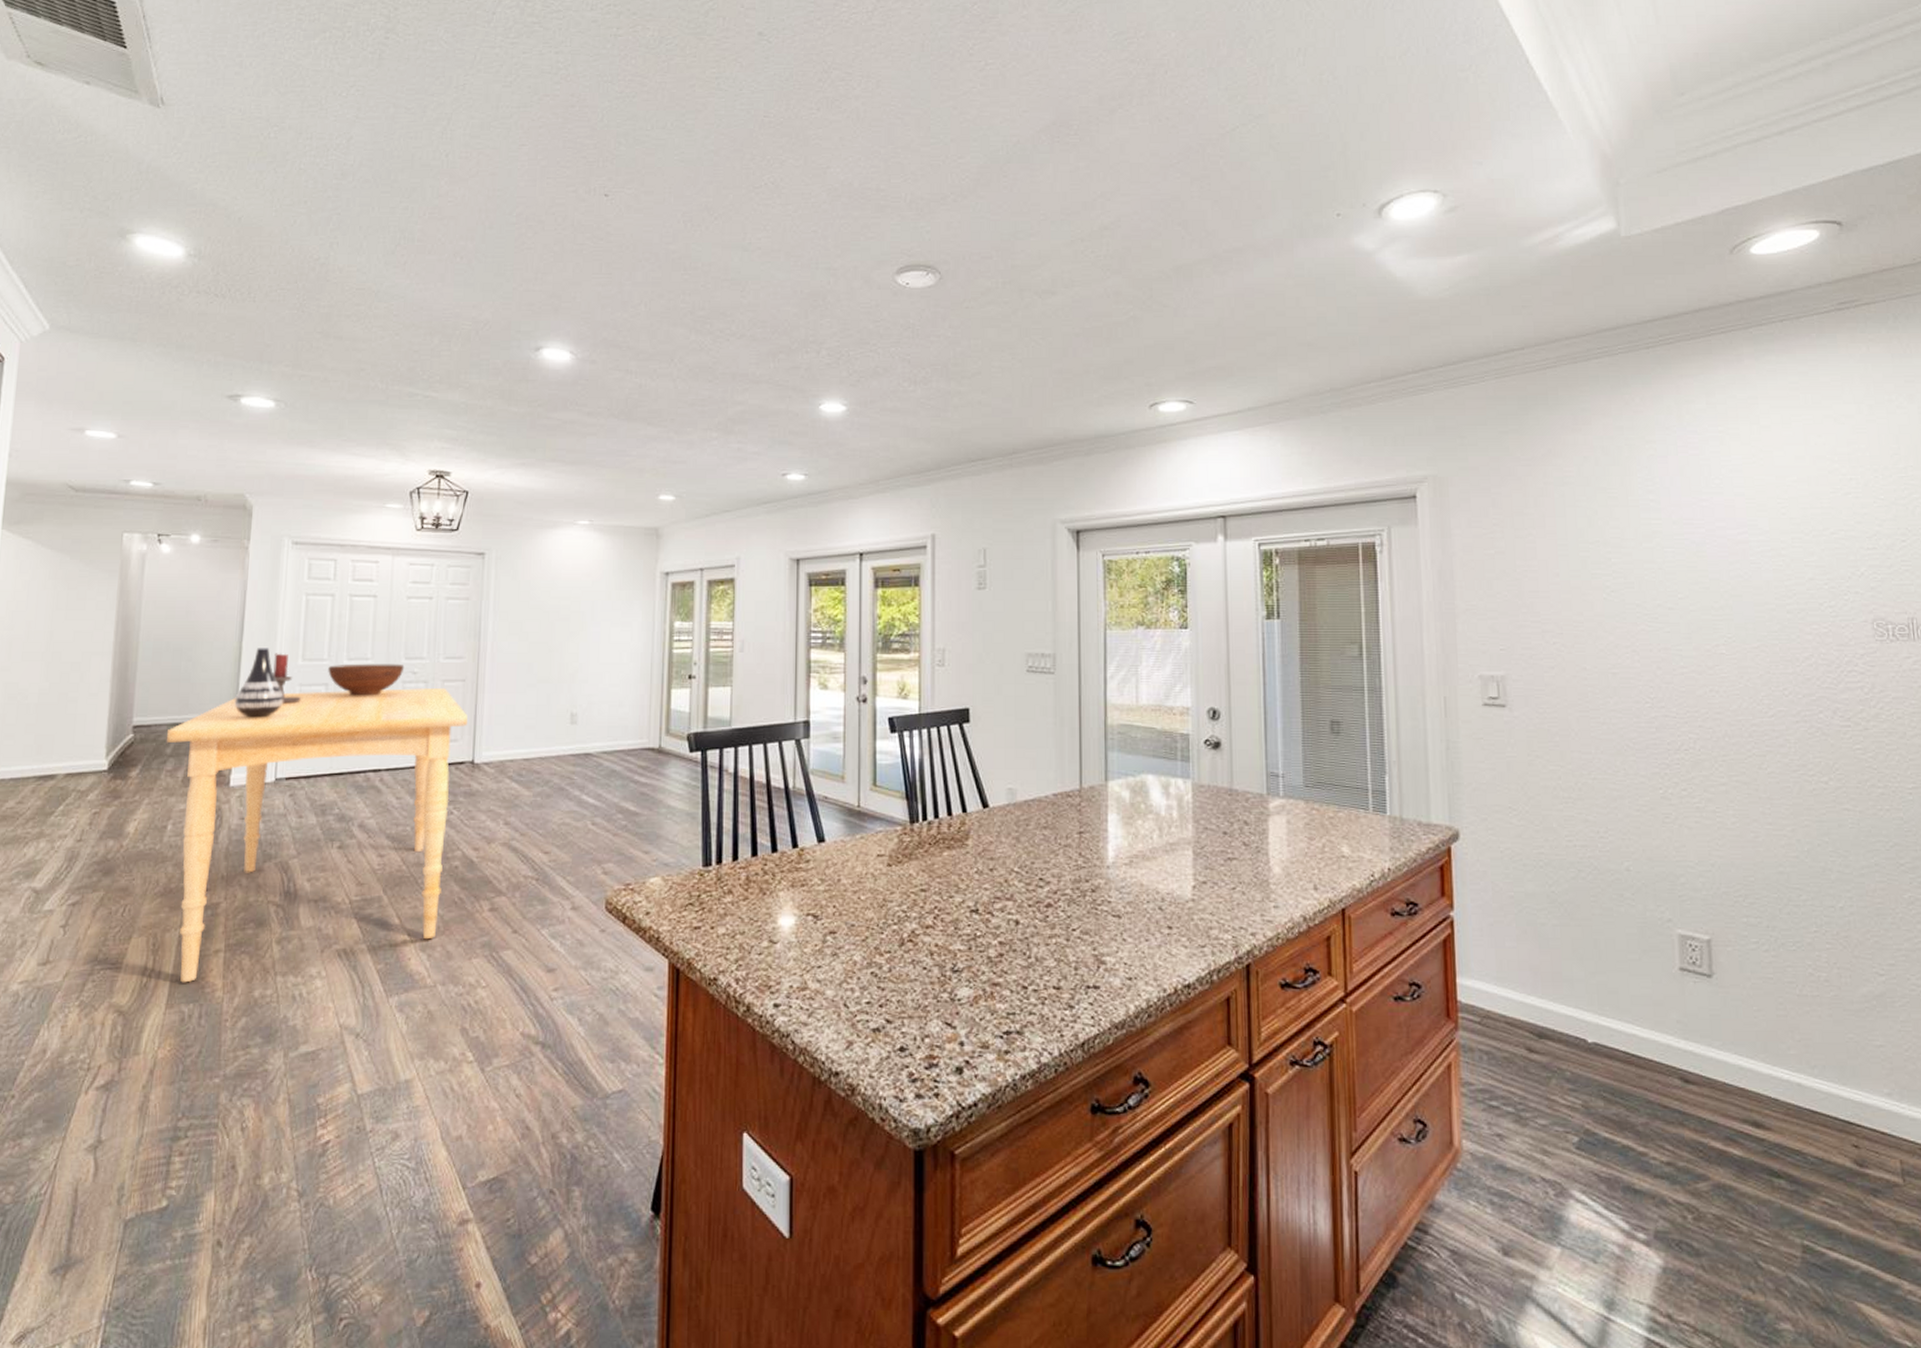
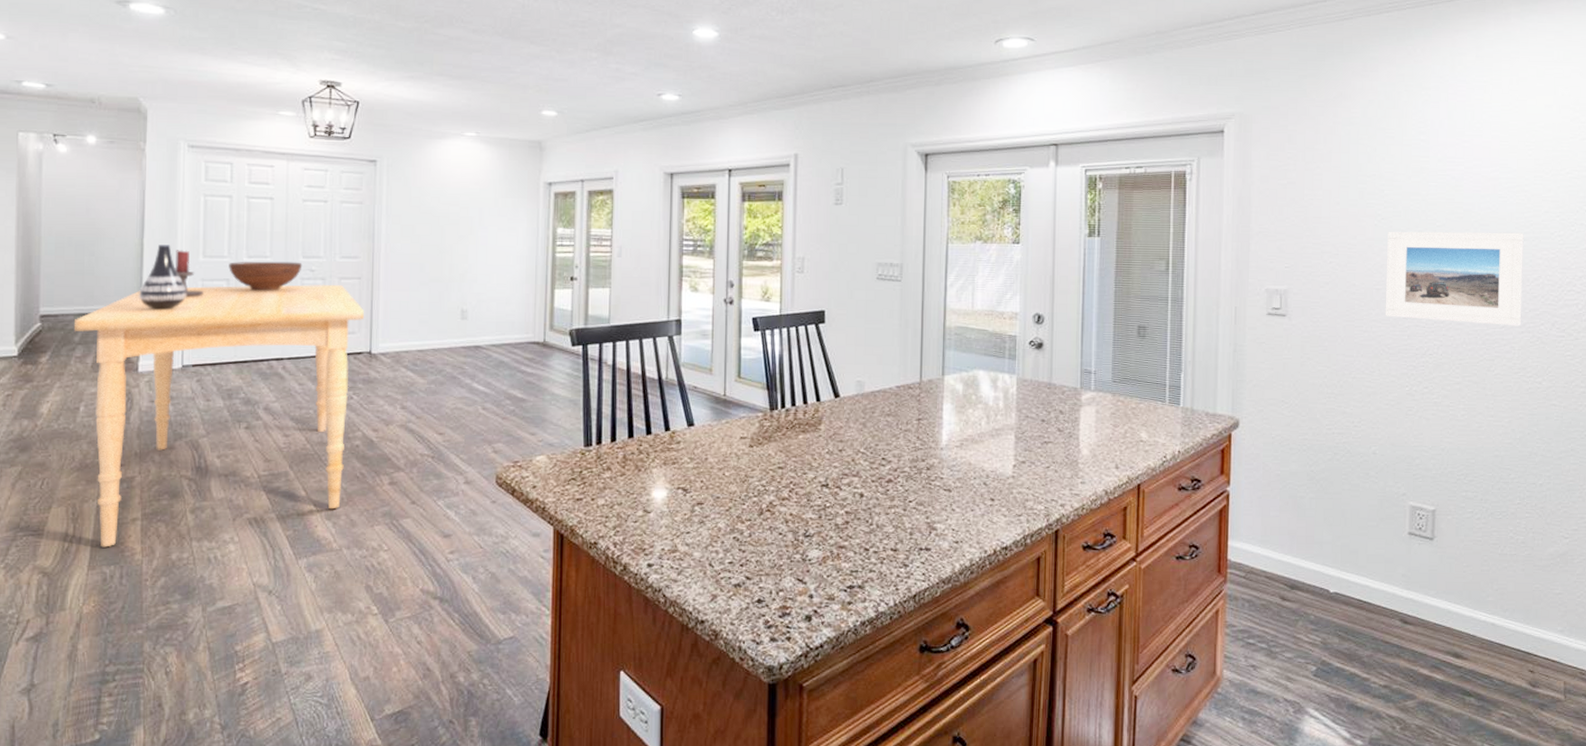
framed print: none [1620,604,1795,715] -> present [1385,231,1524,326]

